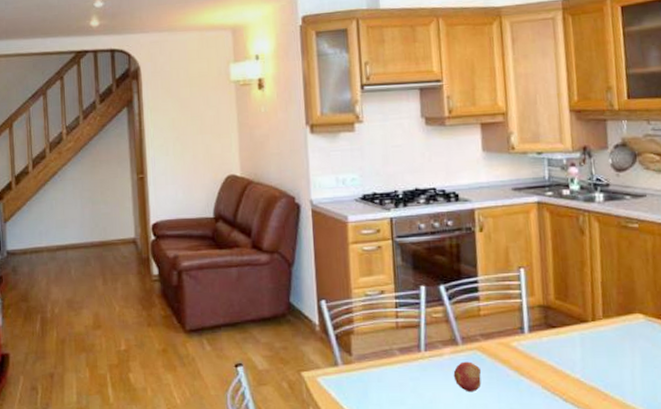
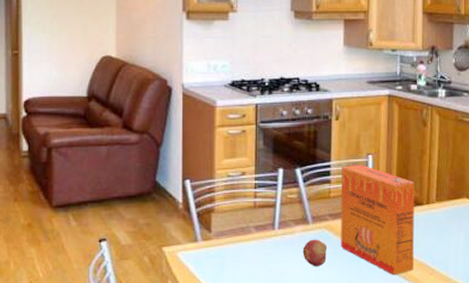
cereal box: none [490,279,583,402] -> present [340,164,415,276]

